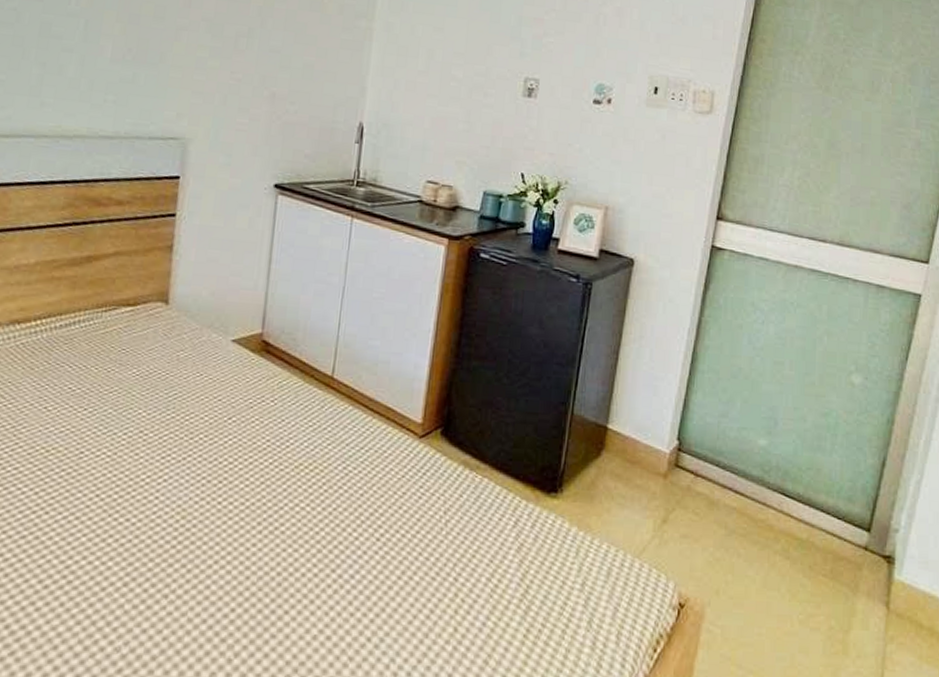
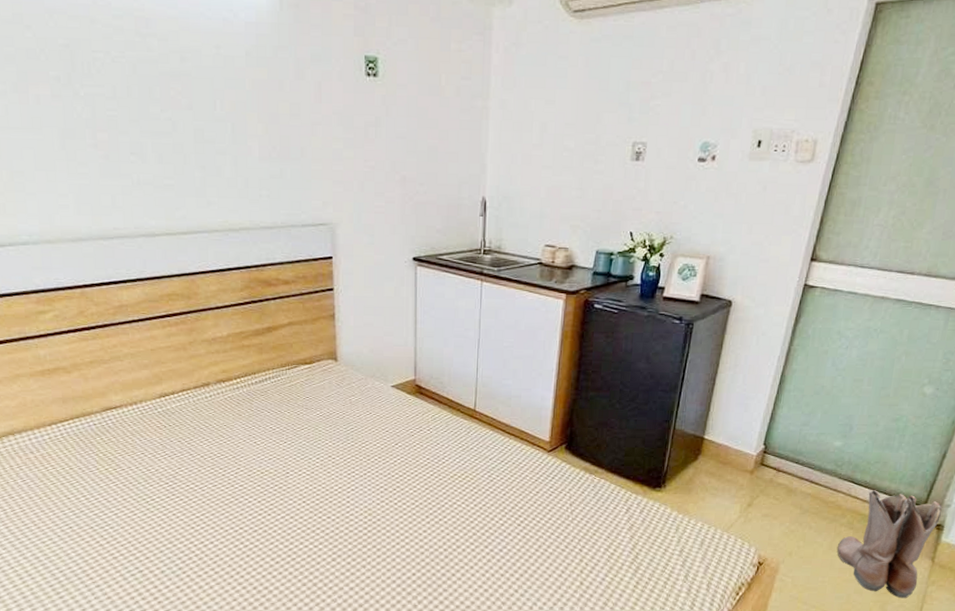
boots: none [773,506,891,662] -> present [837,490,943,599]

